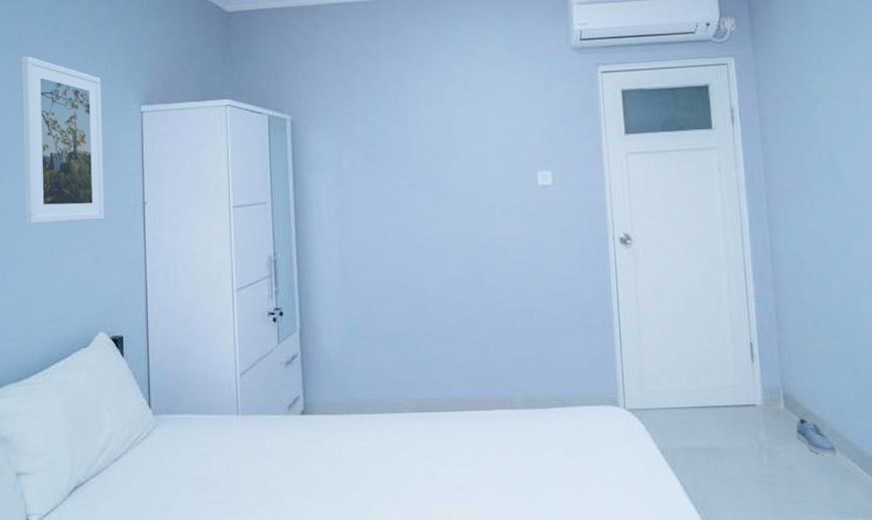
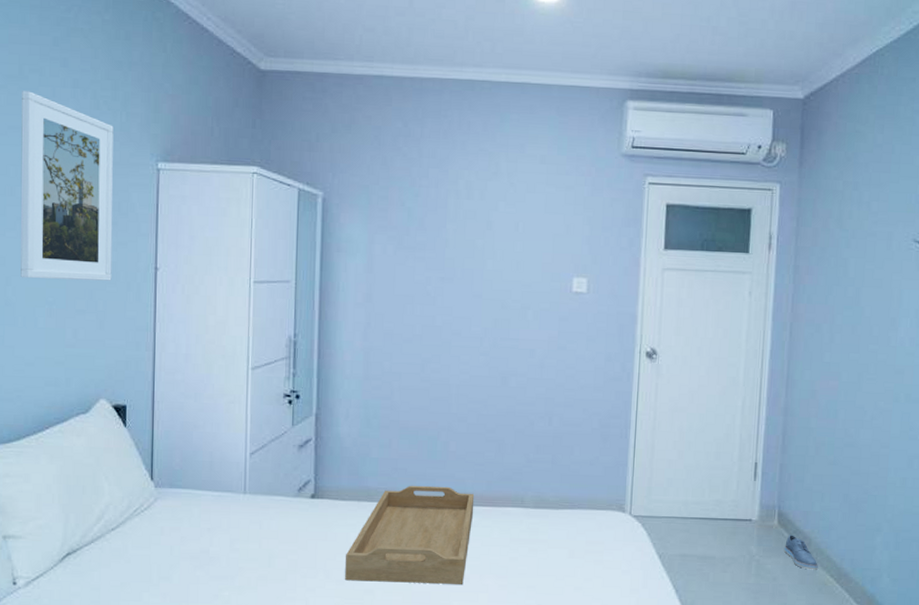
serving tray: none [340,392,463,498] -> present [345,485,475,584]

